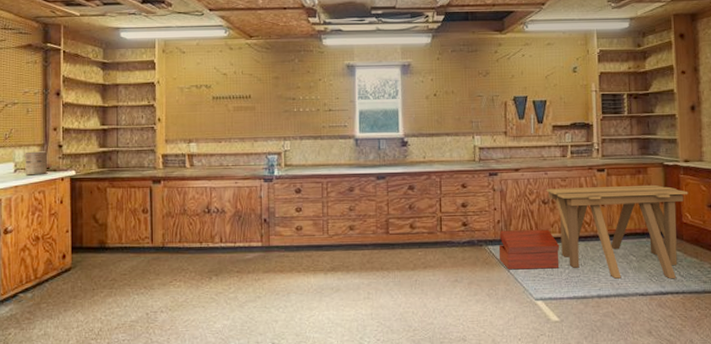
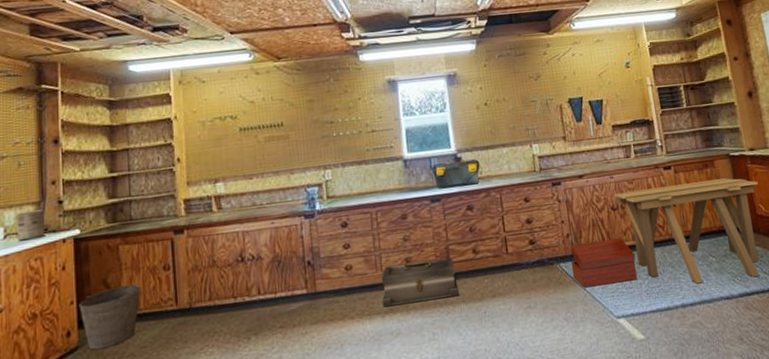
bucket: none [73,221,124,272] -> present [79,284,141,351]
tool box: none [326,229,394,266] -> present [381,257,459,308]
toolbox: none [380,144,424,168] -> present [432,159,480,189]

